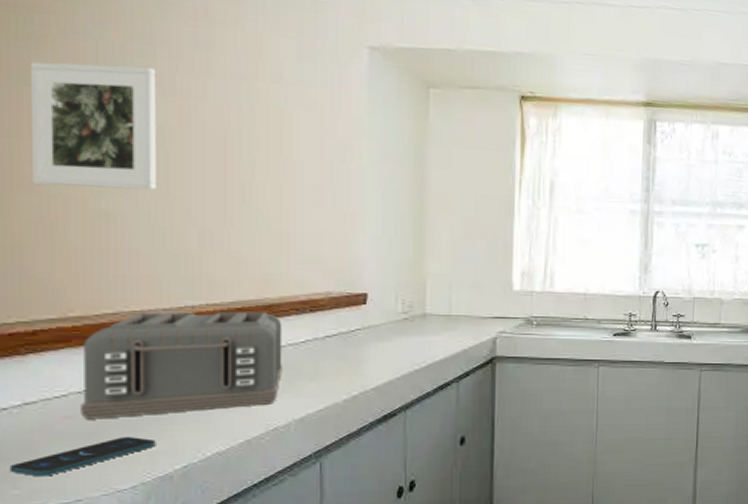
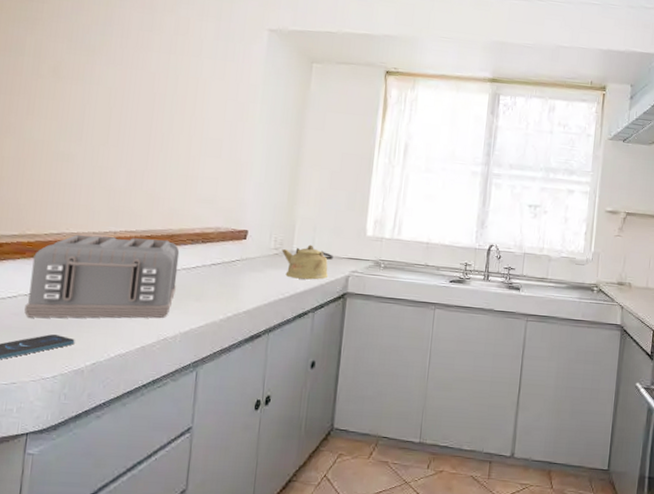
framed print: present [31,62,158,190] -> none [15,38,112,138]
kettle: none [412,305,475,345] -> present [282,244,333,280]

